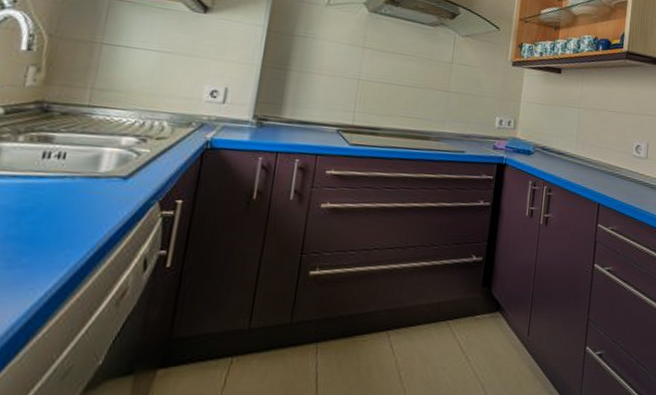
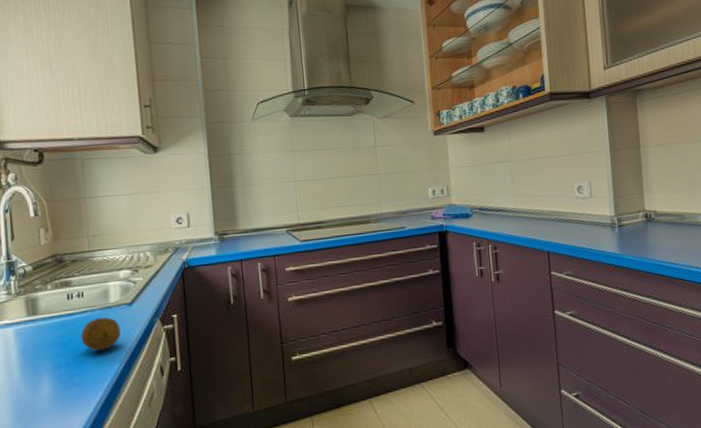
fruit: none [46,187,105,228] -> present [80,317,122,351]

